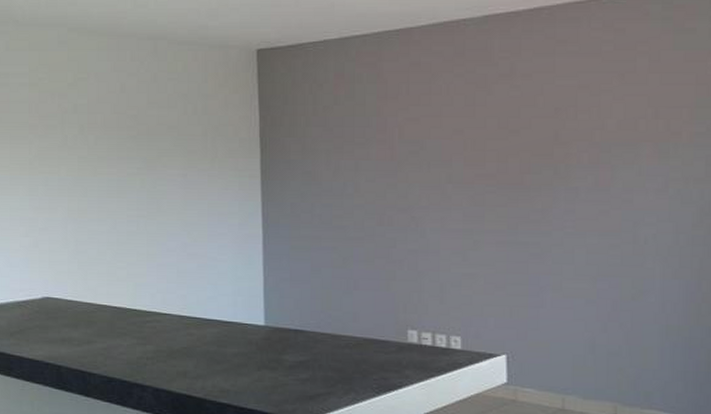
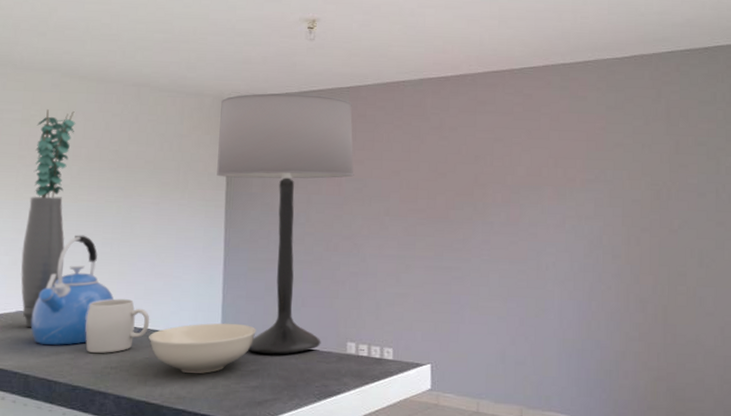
vase: none [42,71,88,316] -> present [20,109,76,328]
kettle: none [58,212,145,334] -> present [30,235,115,345]
mug: none [115,283,185,343] -> present [85,299,150,353]
bowl: none [185,308,304,365] -> present [149,323,256,374]
table lamp: none [249,40,409,343] -> present [217,93,354,354]

